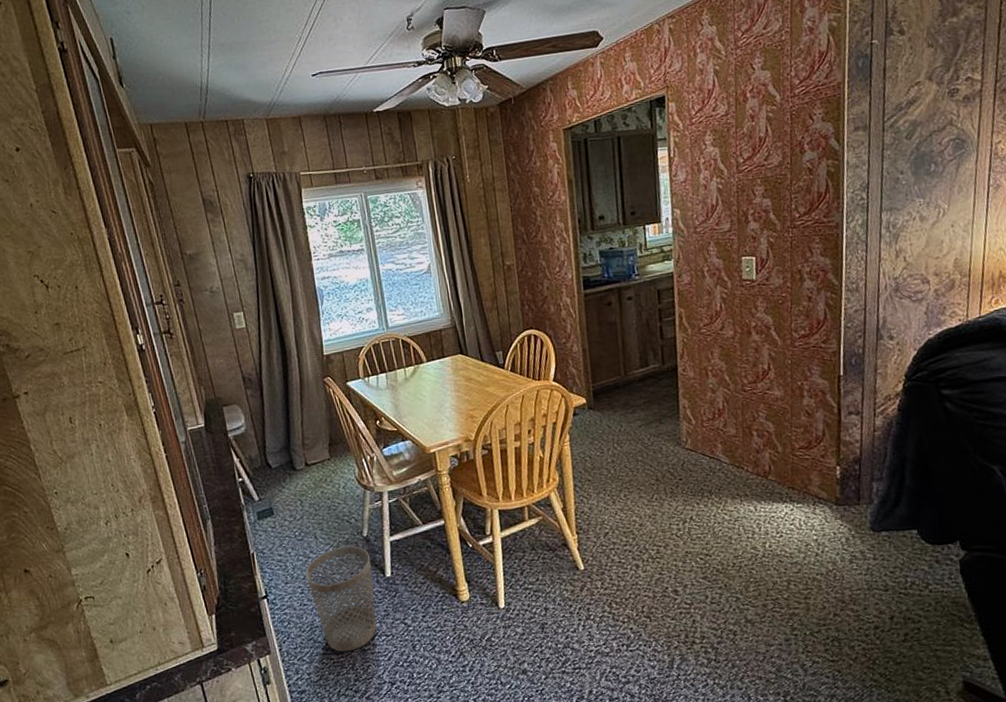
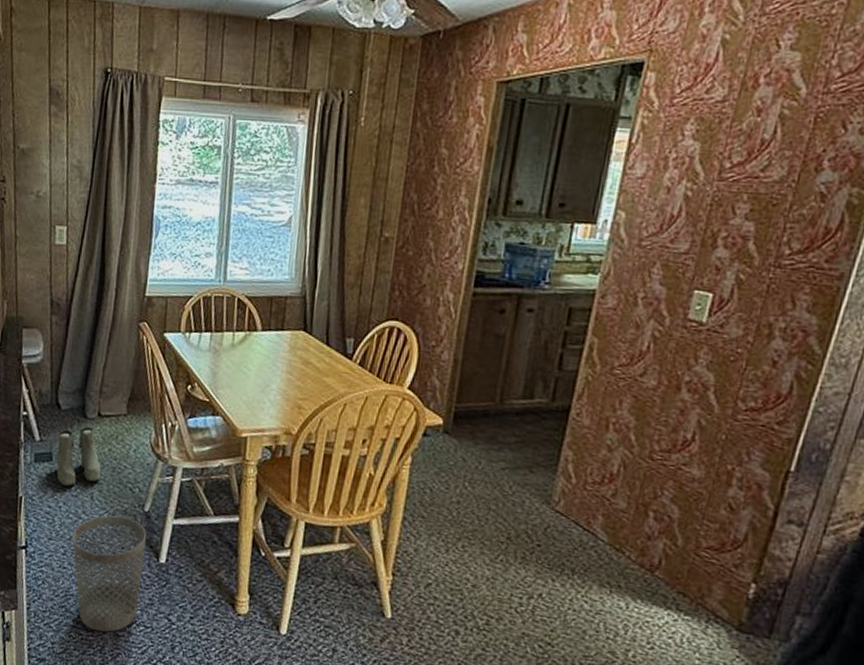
boots: none [274,477,320,534] -> present [55,426,101,487]

